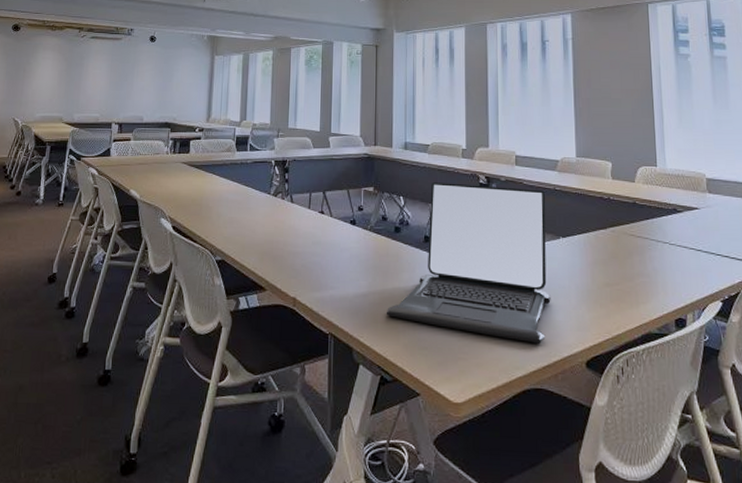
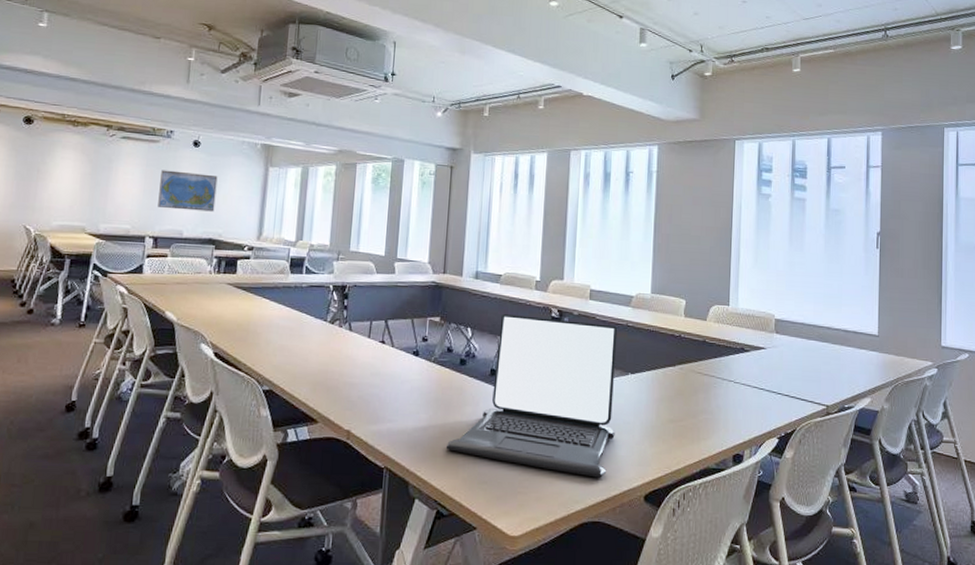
world map: none [122,63,171,98] -> present [158,170,218,212]

